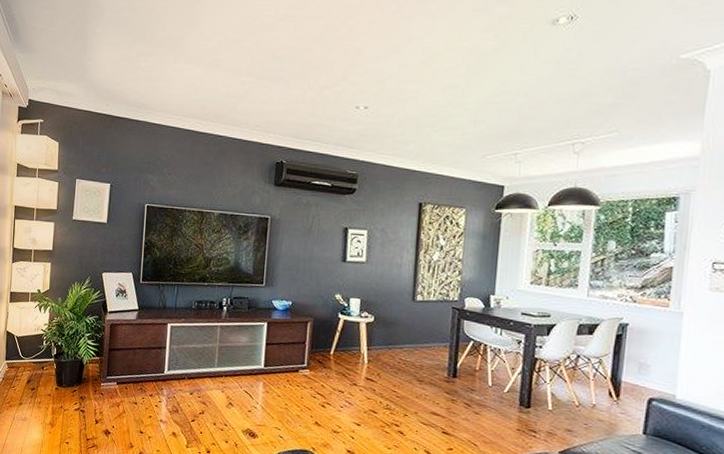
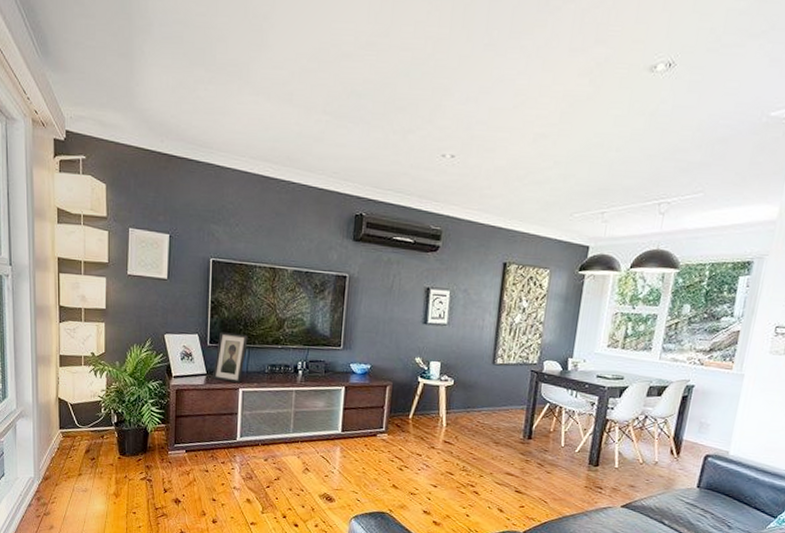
picture frame: none [144,270,177,318] -> present [213,332,248,383]

